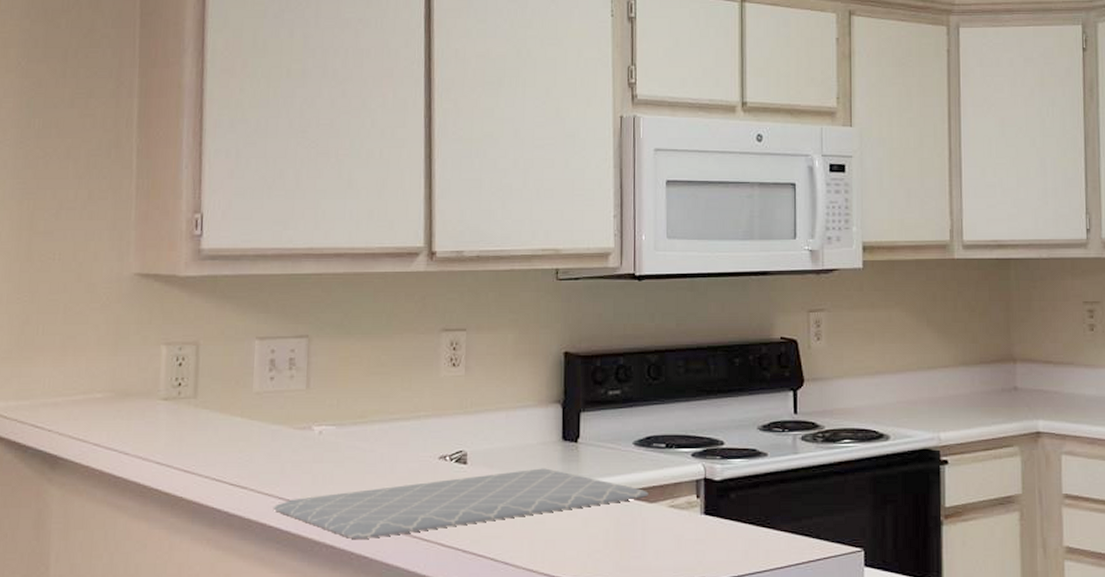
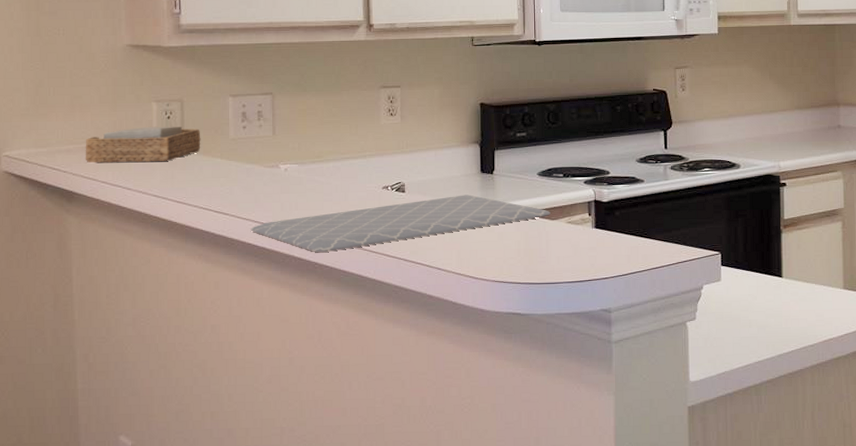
napkin holder: none [75,375,218,421] -> present [85,126,201,163]

